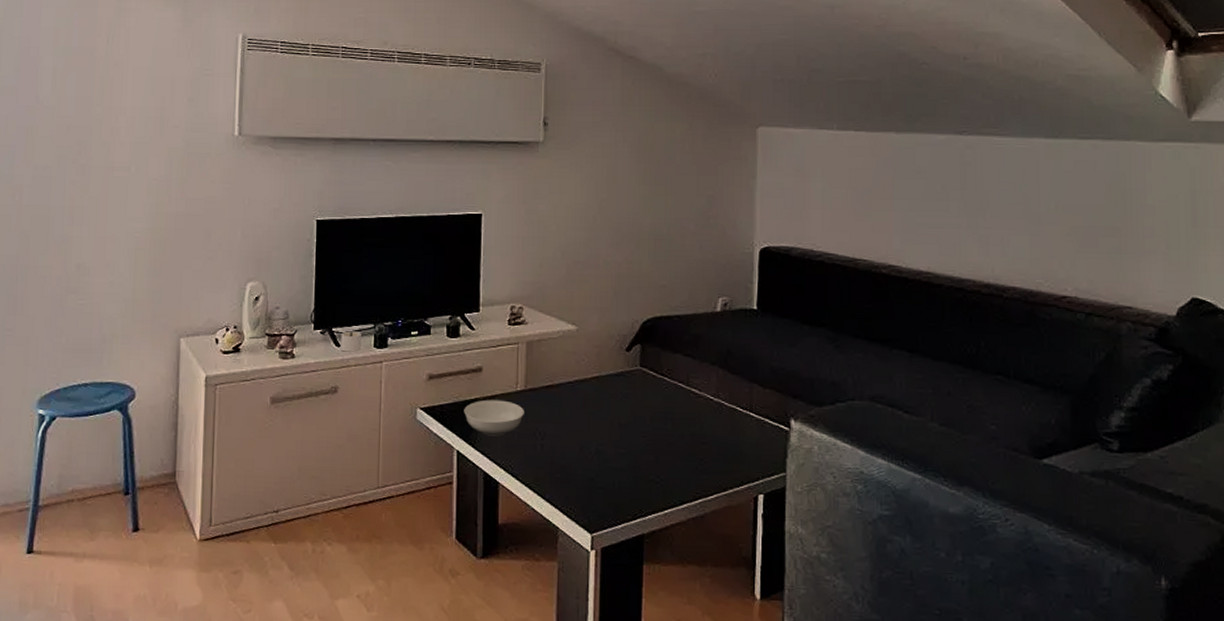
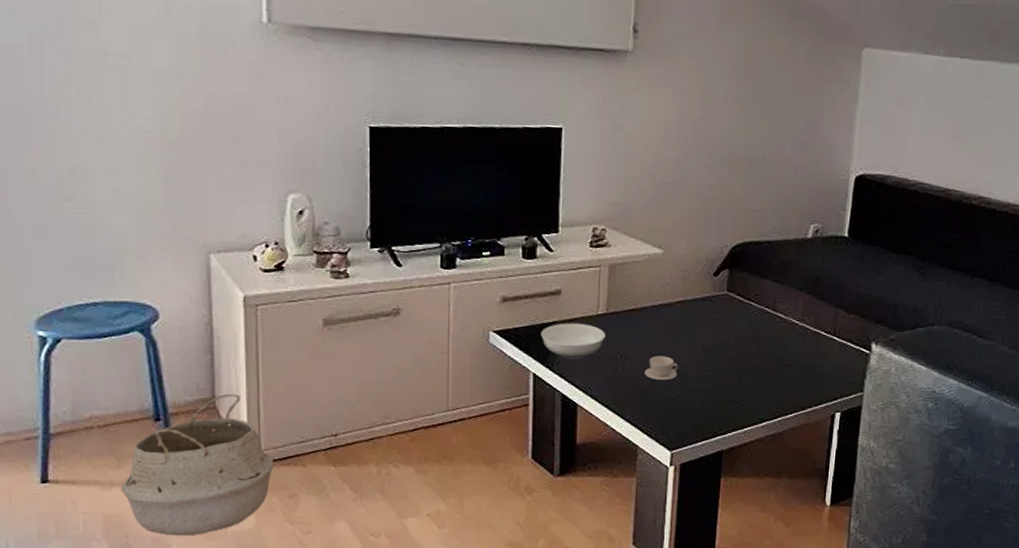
woven basket: none [91,469,222,611] -> present [121,394,274,536]
candle: present [341,331,361,352] -> none [402,250,426,273]
teacup: none [562,433,596,459] -> present [644,356,679,381]

